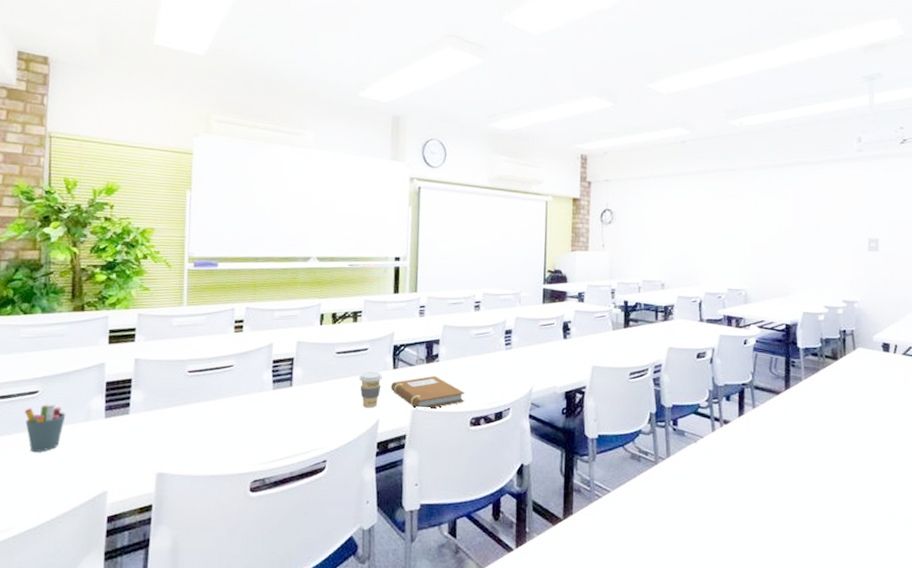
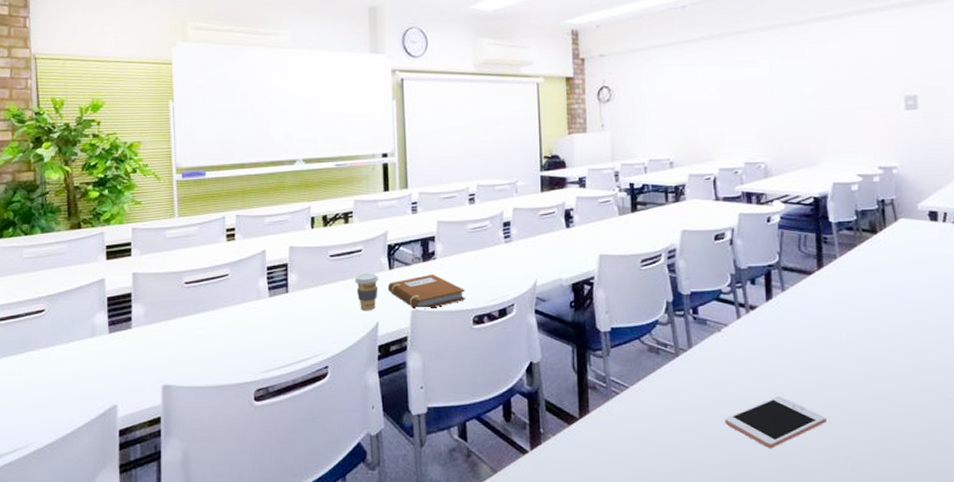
pen holder: present [24,404,66,453] -> none [33,322,72,370]
cell phone: none [695,504,784,553] -> present [725,395,826,449]

